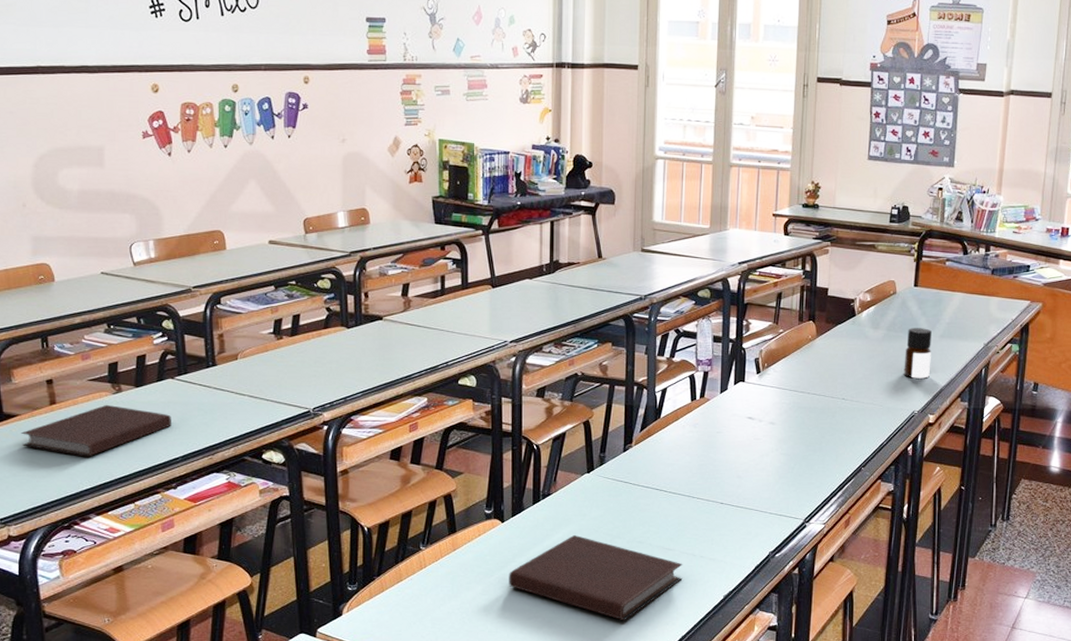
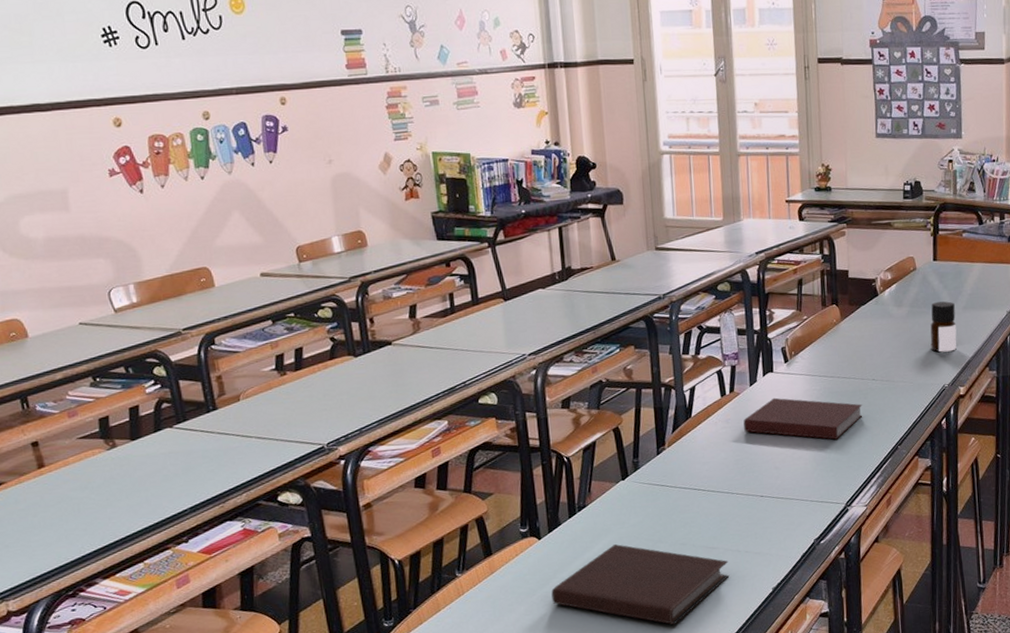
notebook: present [21,404,171,457] -> none [9,461,175,520]
notebook: none [711,407,830,455] -> present [743,397,863,440]

